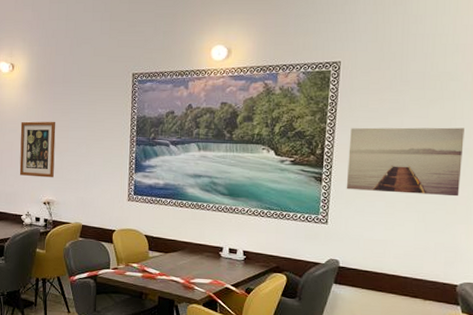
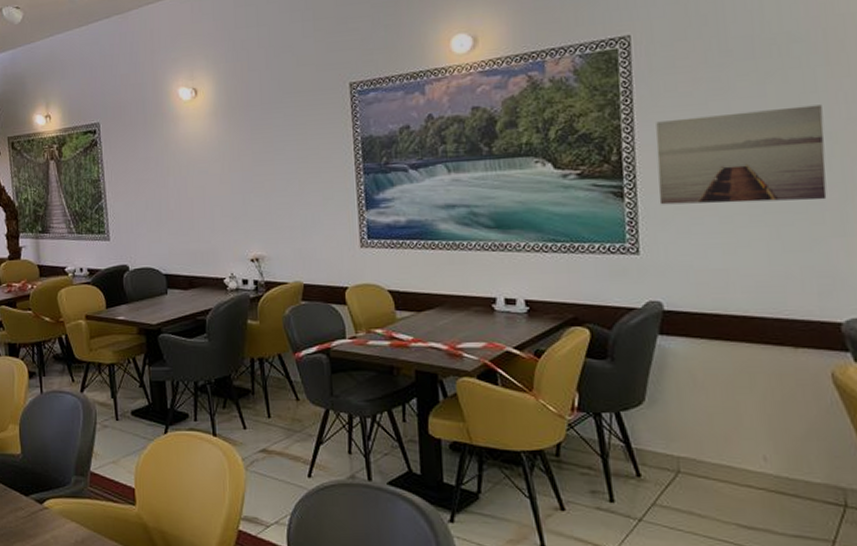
wall art: present [19,121,56,178] -> none [212,154,261,228]

